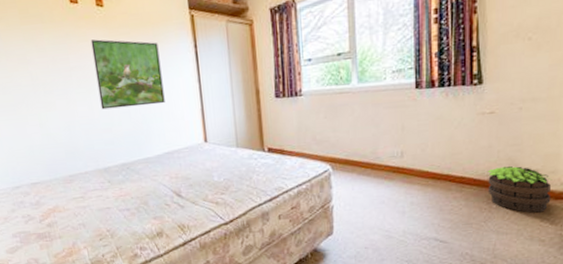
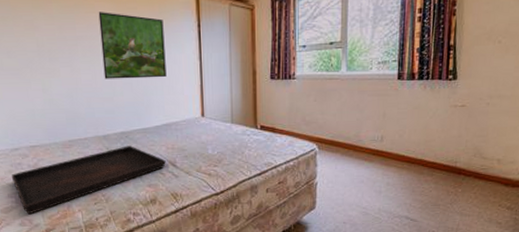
serving tray: none [14,177,171,254] -> present [11,146,166,215]
potted plant: present [488,166,552,213] -> none [455,154,511,198]

